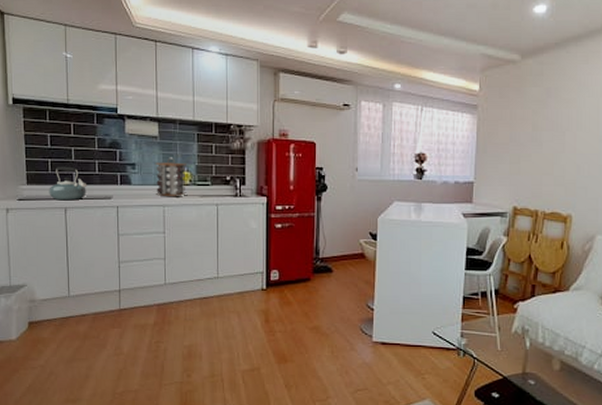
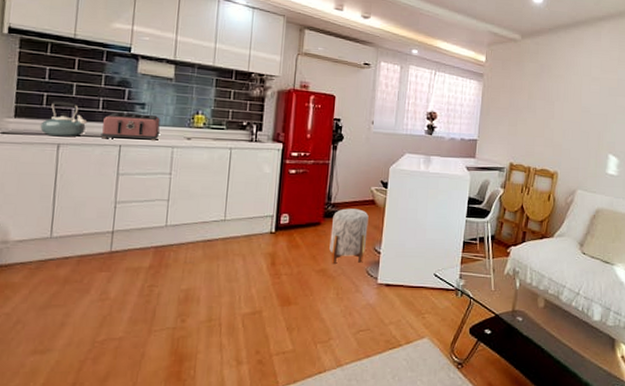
toaster: none [100,174,151,201] -> present [100,112,161,142]
spice rack: present [155,157,186,197] -> none [164,99,202,139]
stool: none [321,263,359,321] -> present [329,208,369,264]

